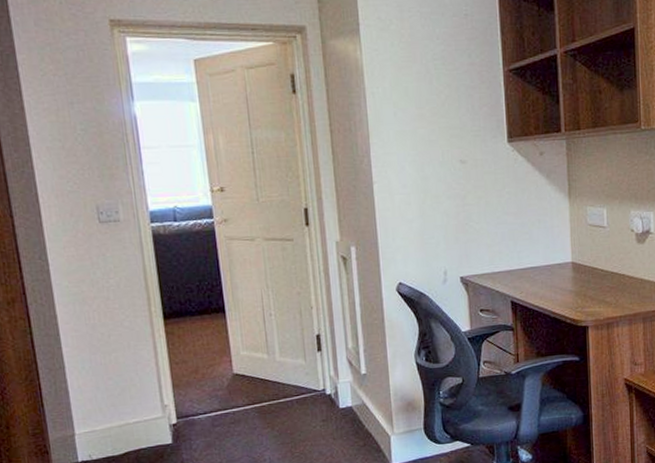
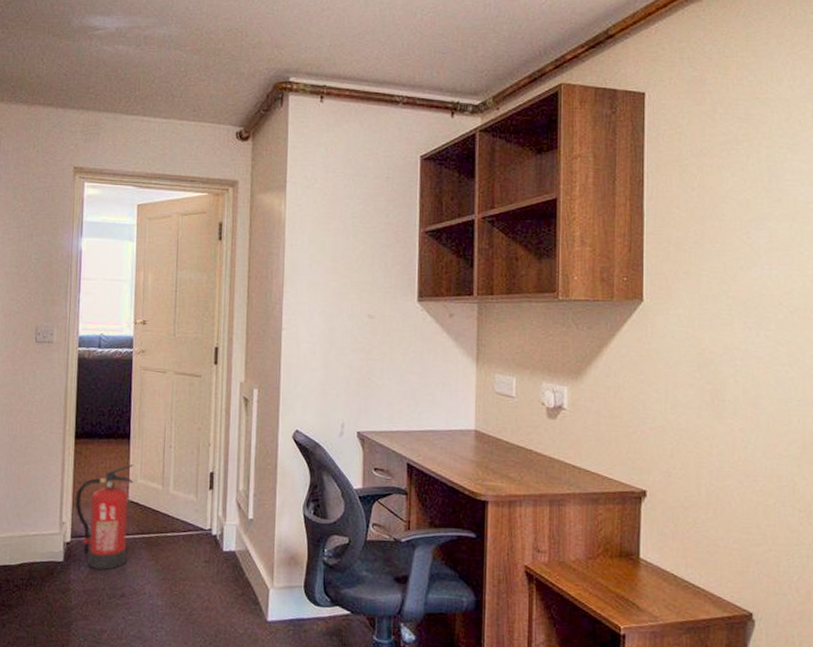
fire extinguisher: none [174,338,241,445] -> present [75,464,134,570]

